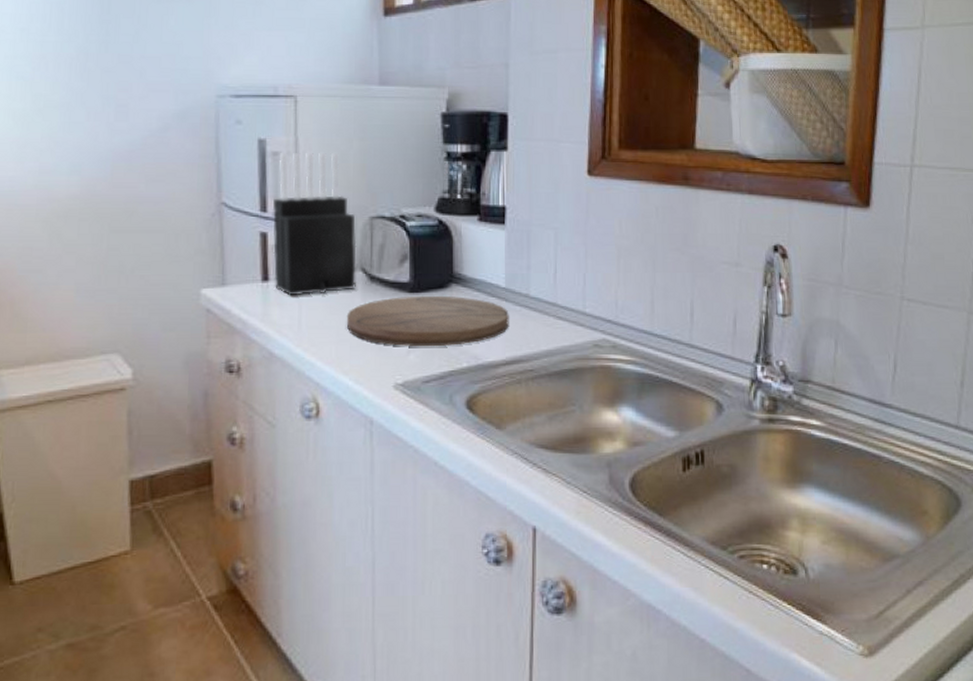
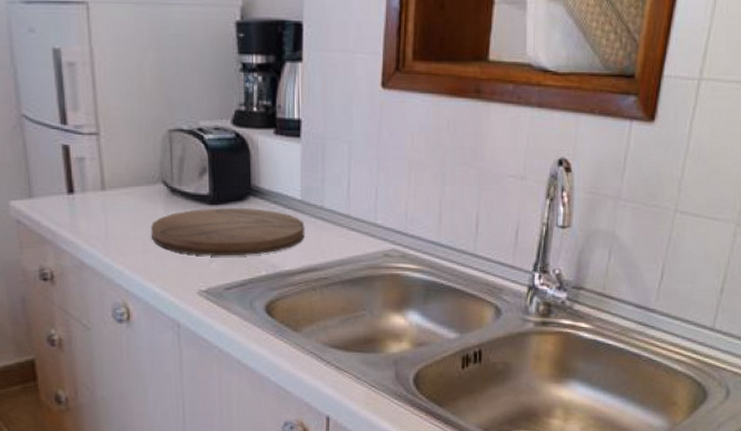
knife block: present [272,152,357,296] -> none [72,63,158,208]

